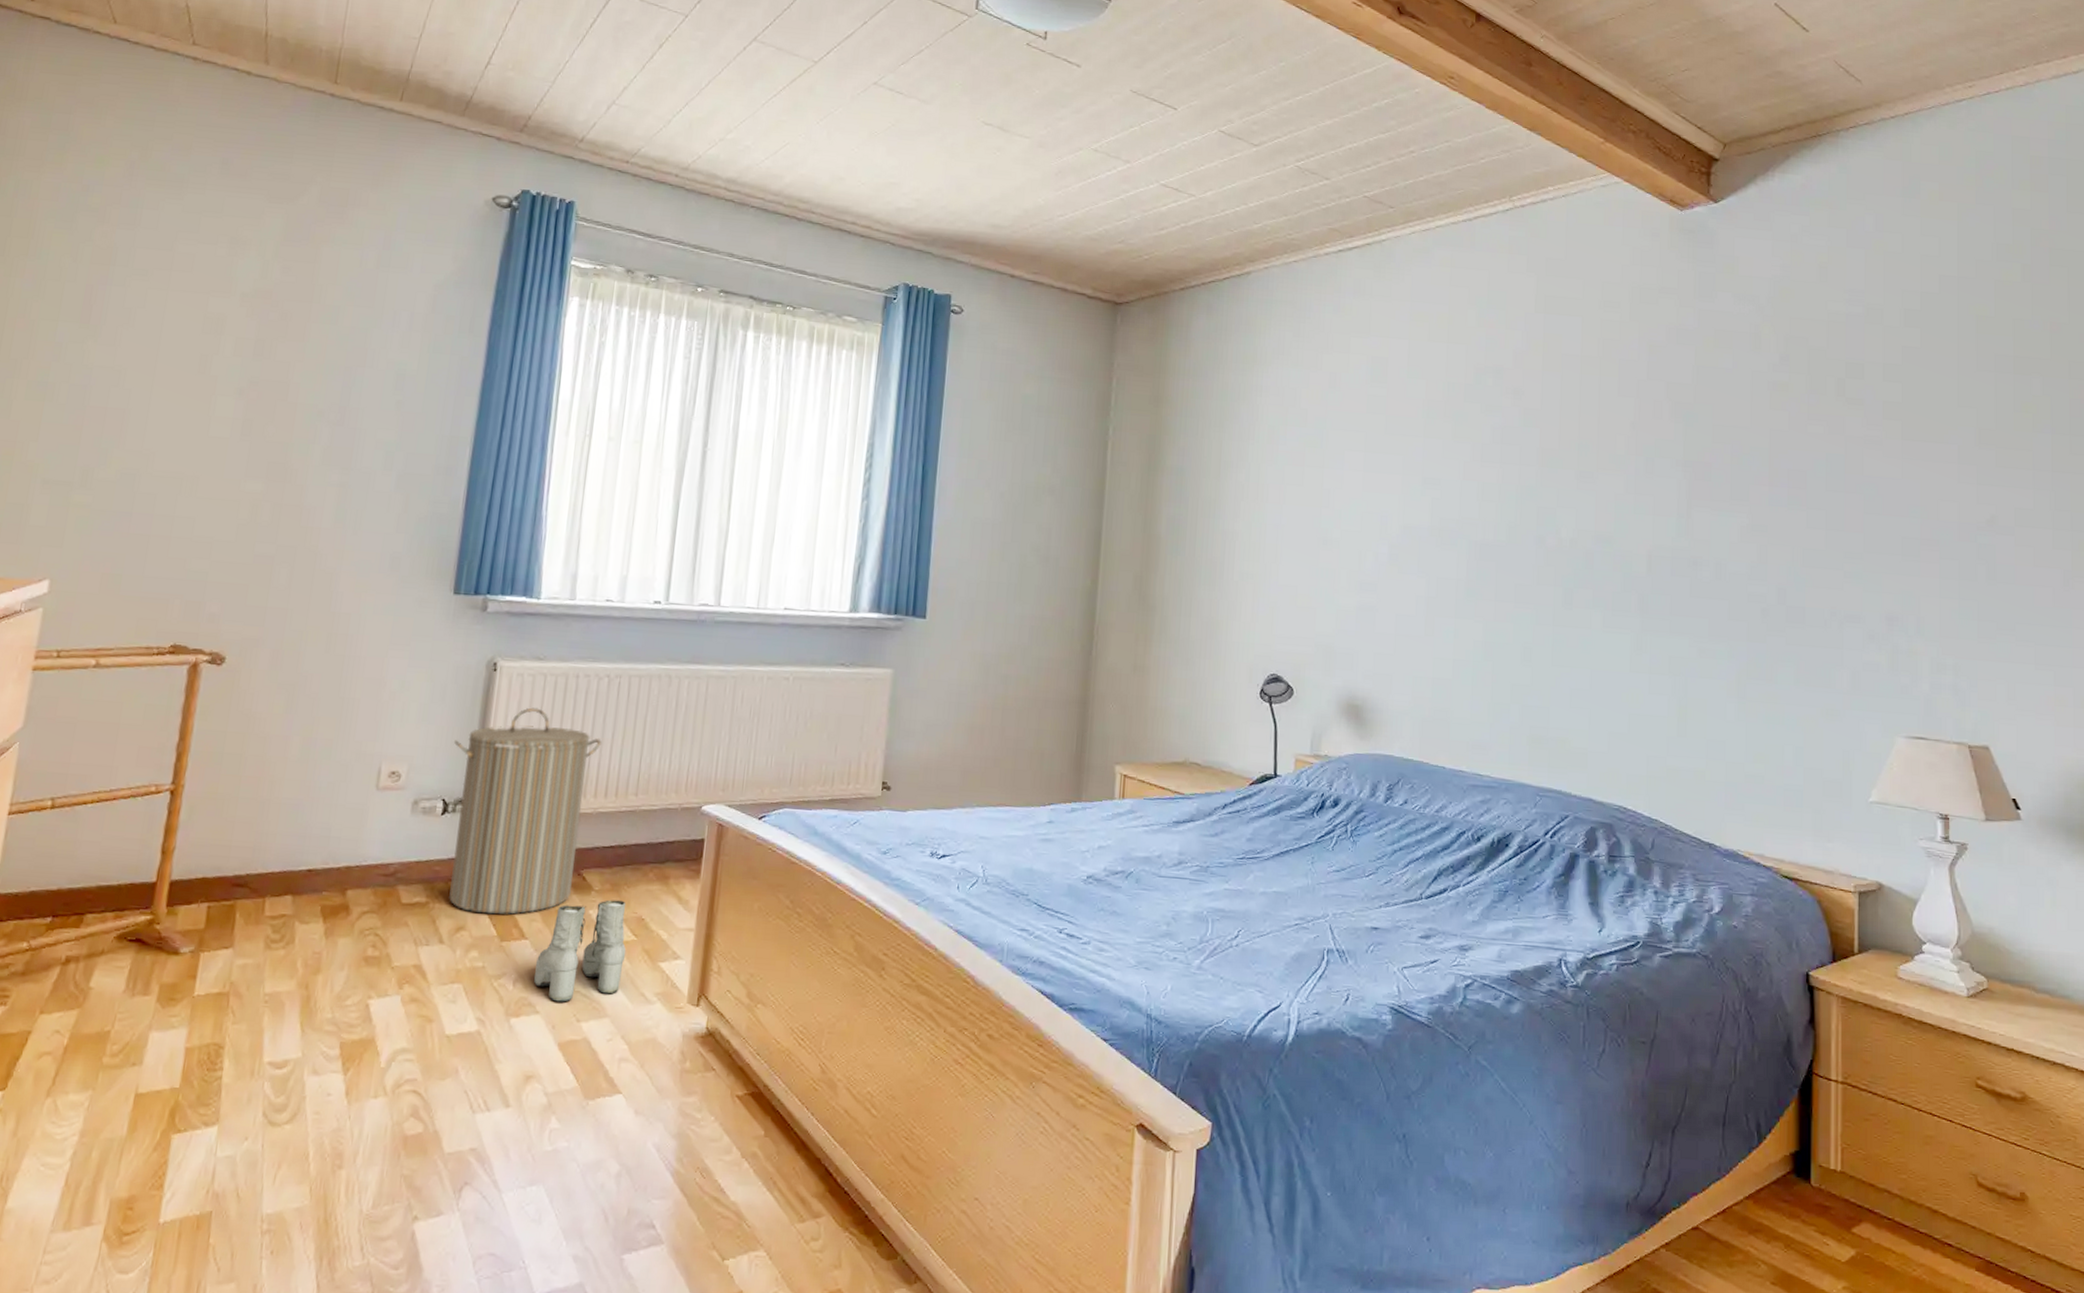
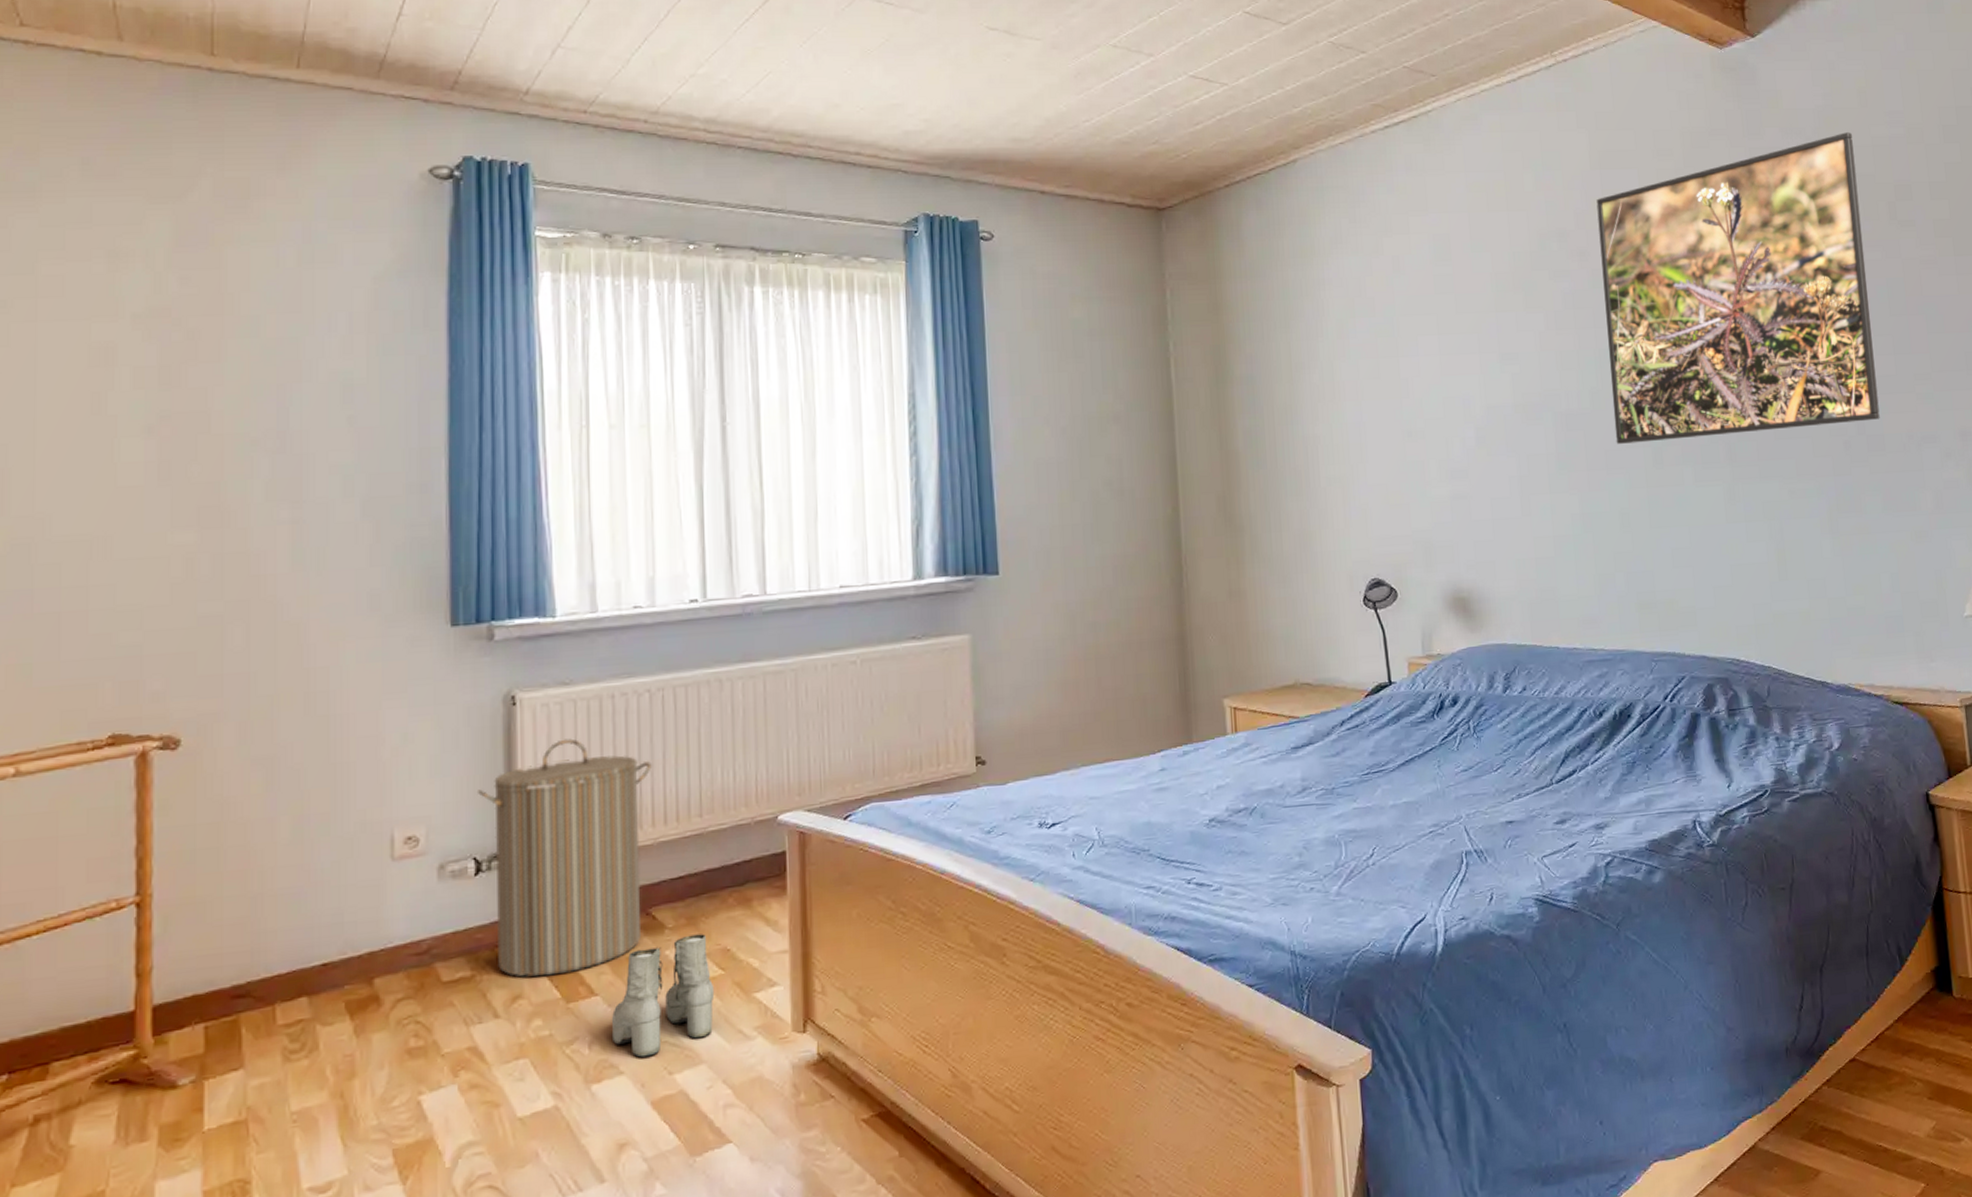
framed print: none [1527,304,1807,592] -> present [1596,131,1880,444]

